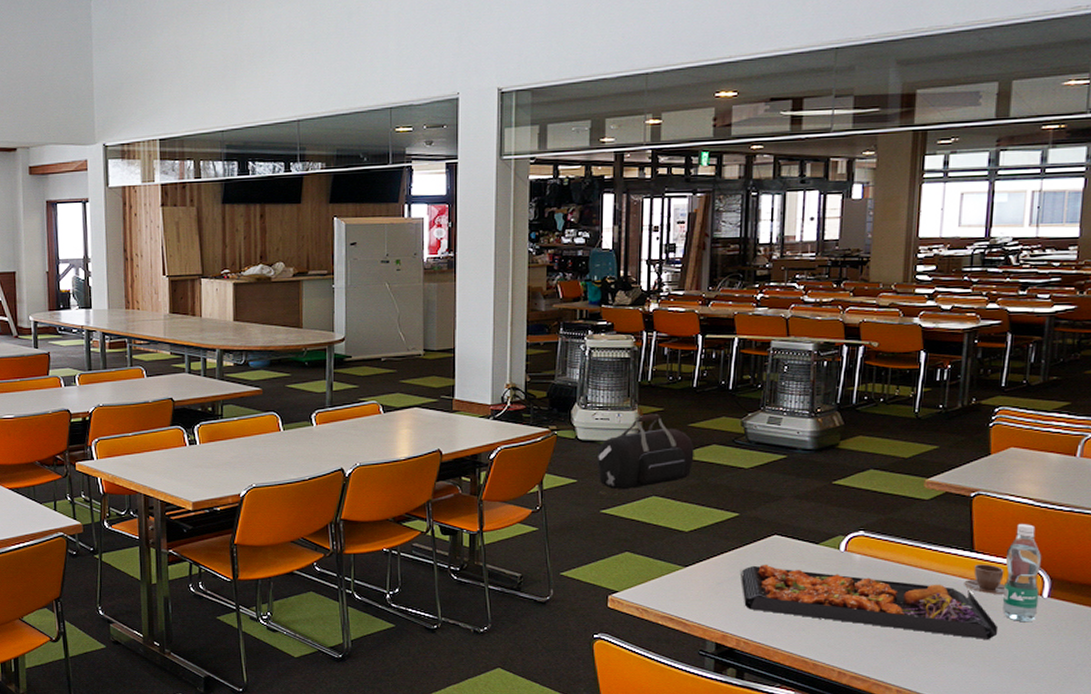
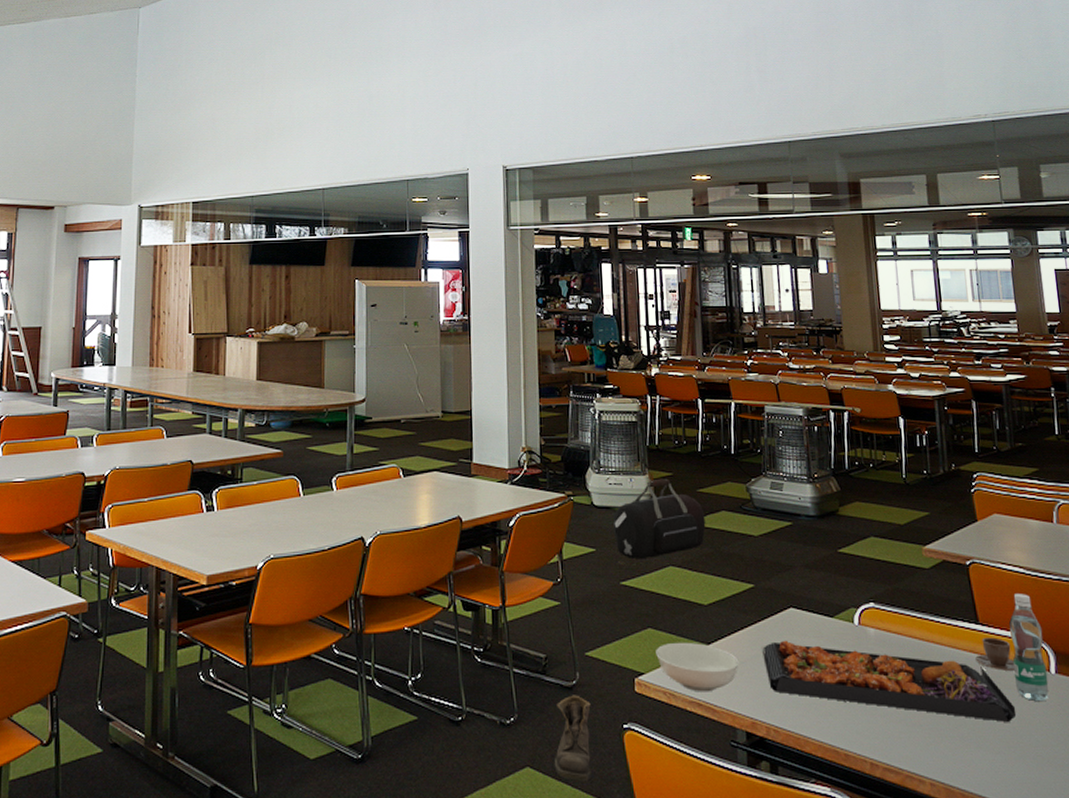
boot: none [524,609,563,680] -> present [554,695,591,781]
bowl: none [631,564,716,609] -> present [656,642,739,692]

